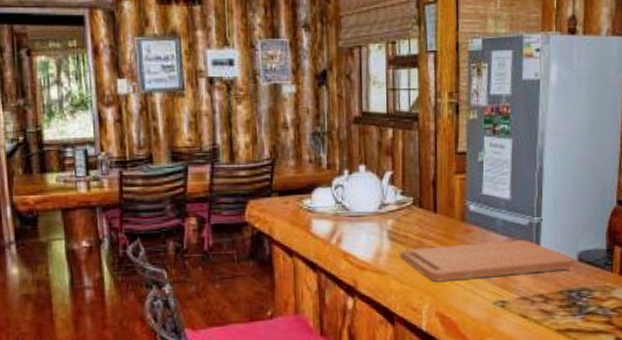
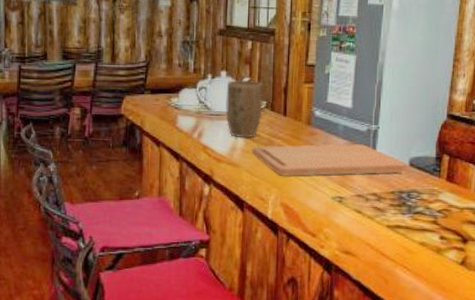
plant pot: none [366,173,409,240] -> present [226,80,263,137]

